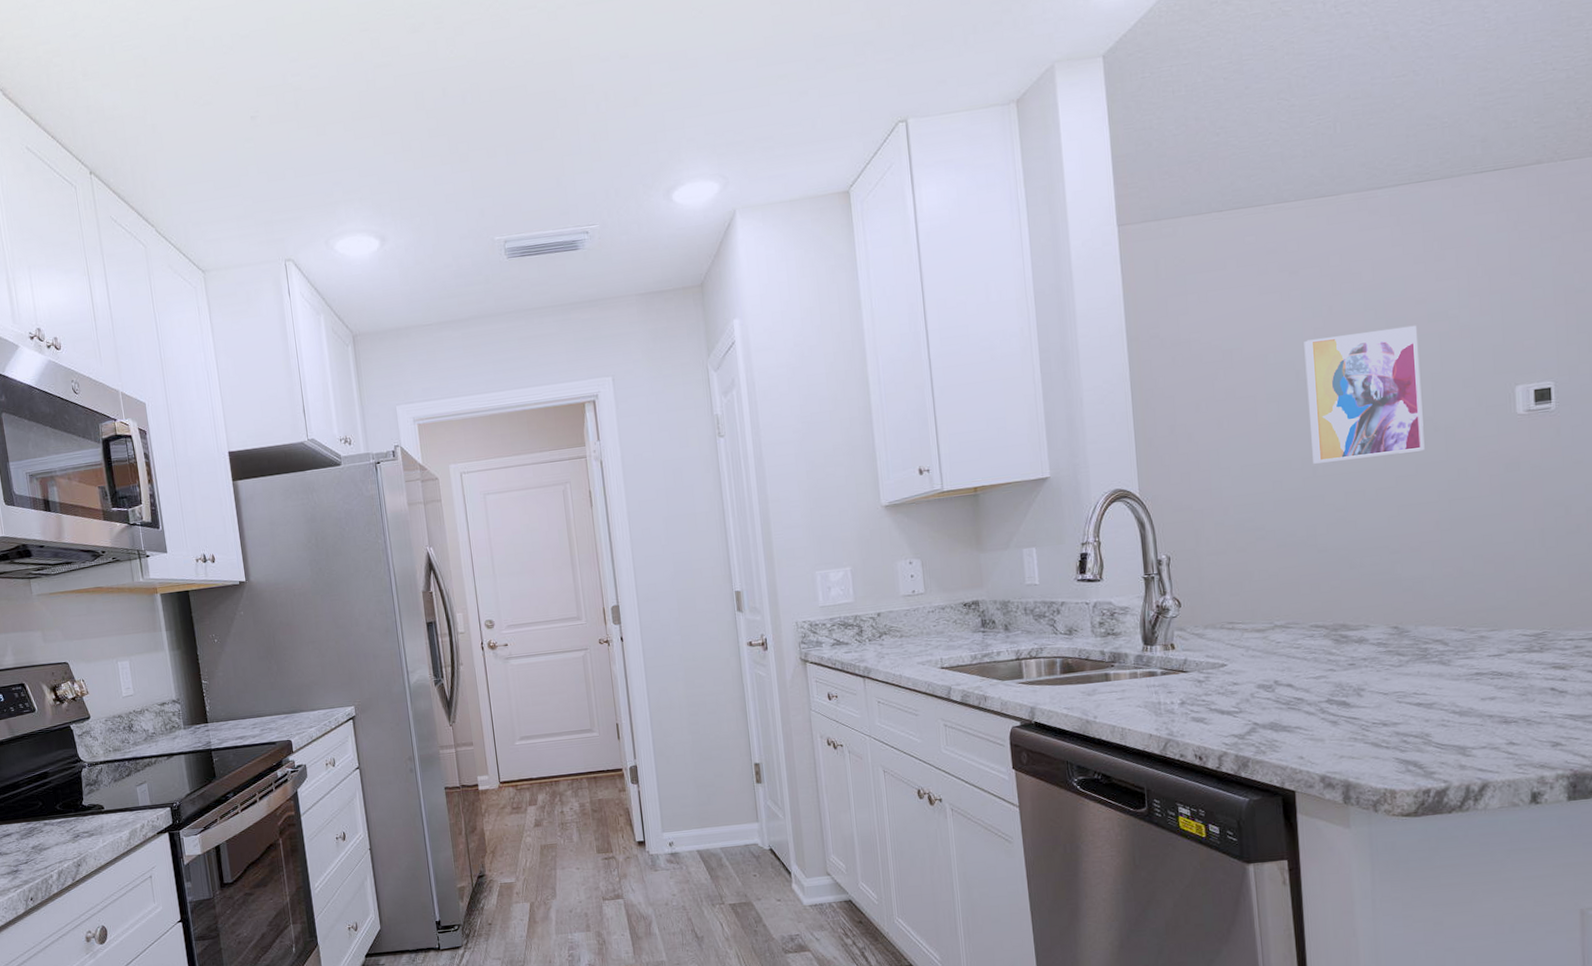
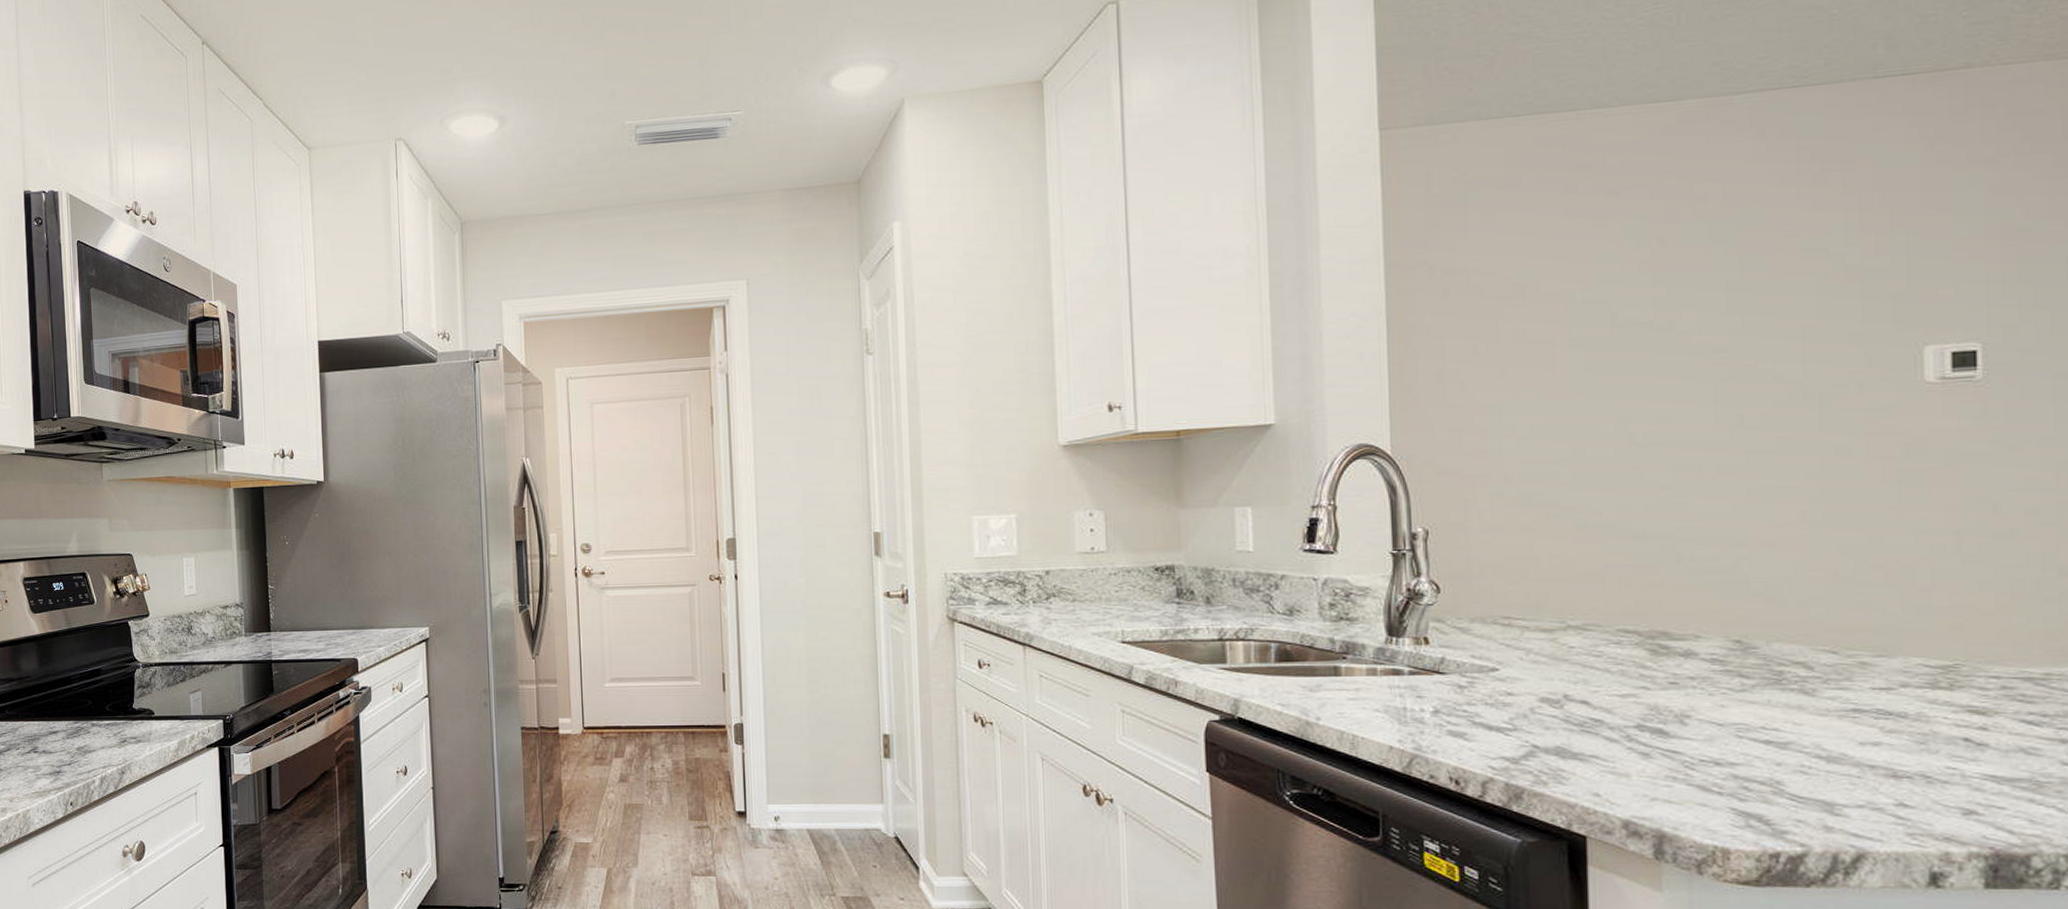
wall art: present [1304,325,1425,464] -> none [1623,263,1789,429]

